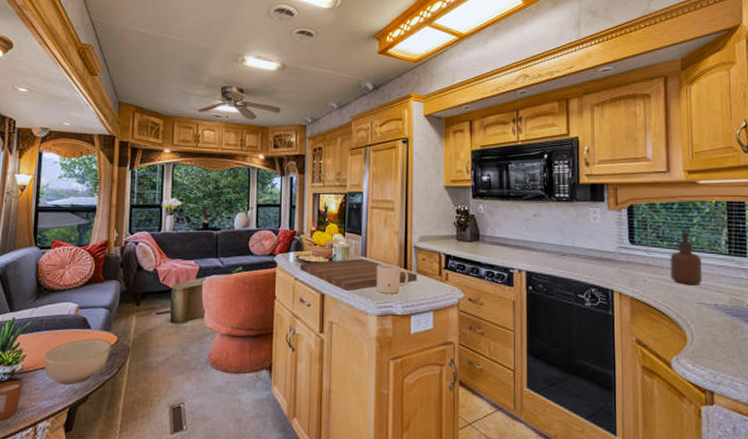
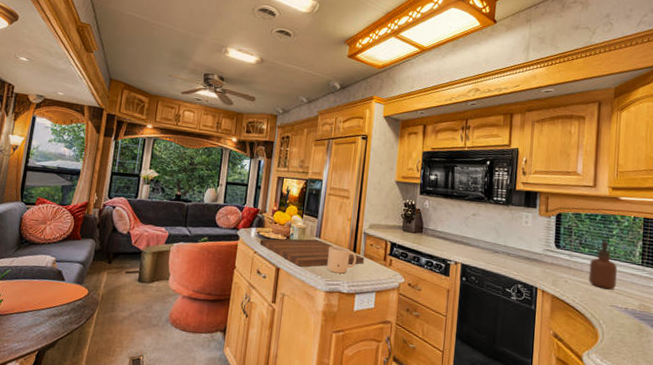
bowl: present [43,338,111,385] -> none [18,289,82,331]

